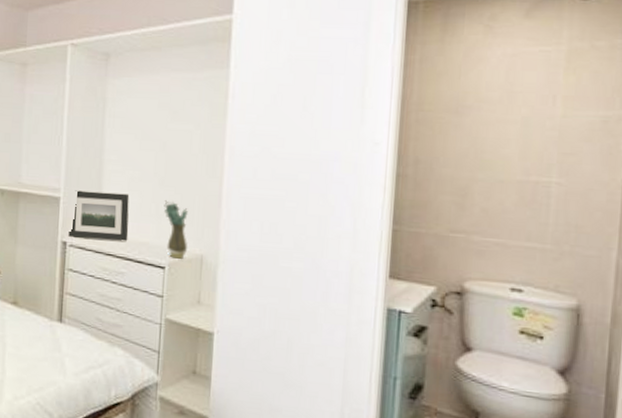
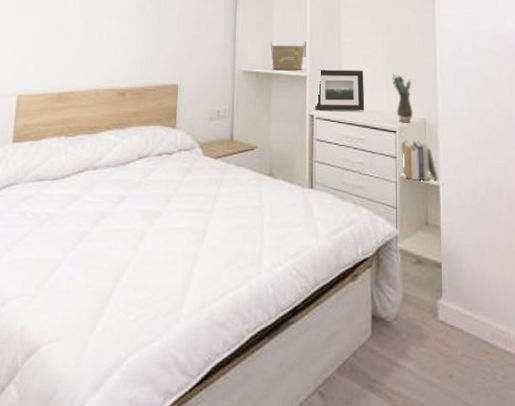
basket: none [18,155,60,191] -> present [270,41,305,71]
books: none [169,278,213,327] -> present [402,140,438,182]

